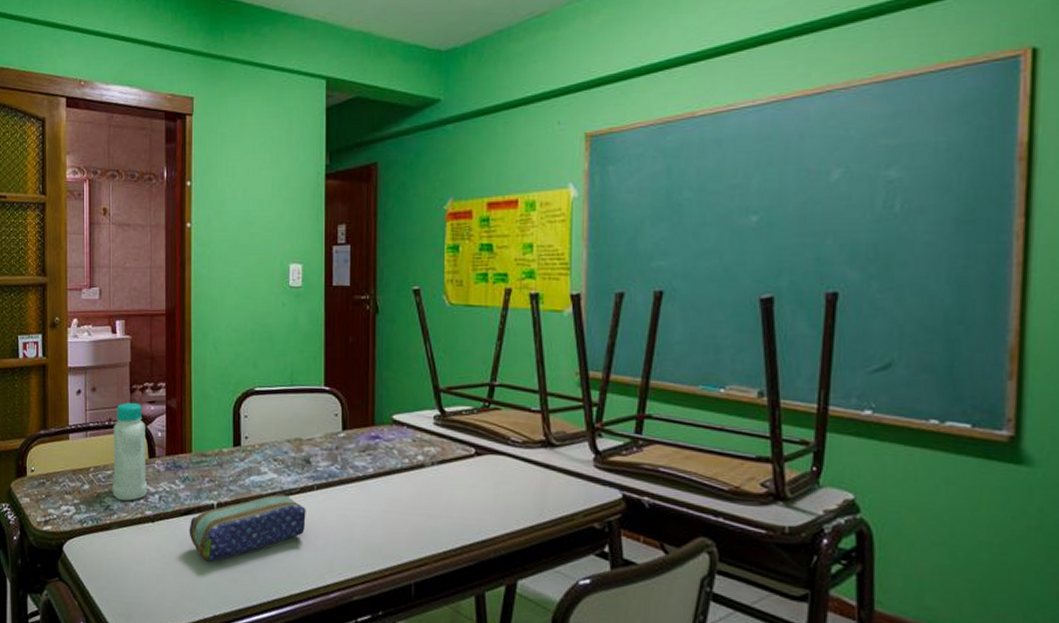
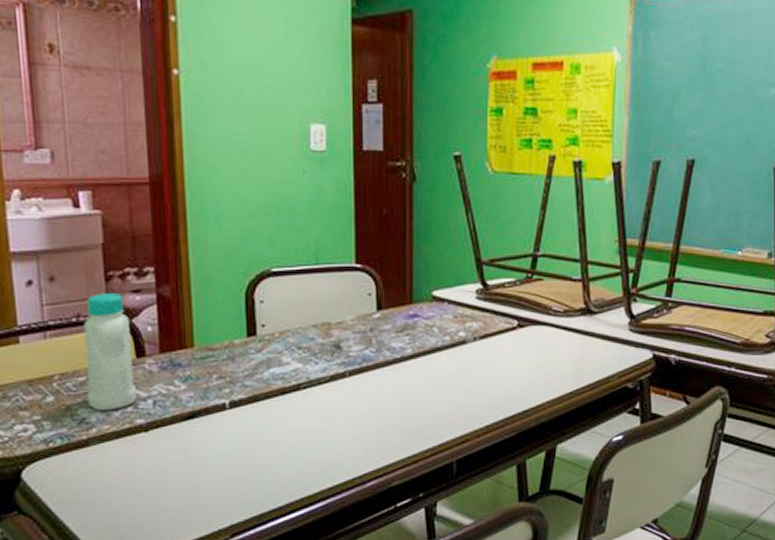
pencil case: present [189,493,306,562] -> none [194,384,338,468]

